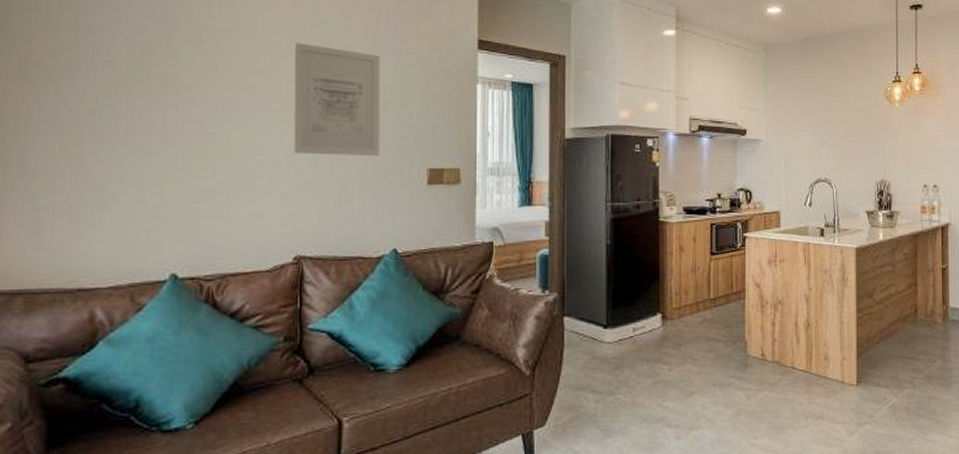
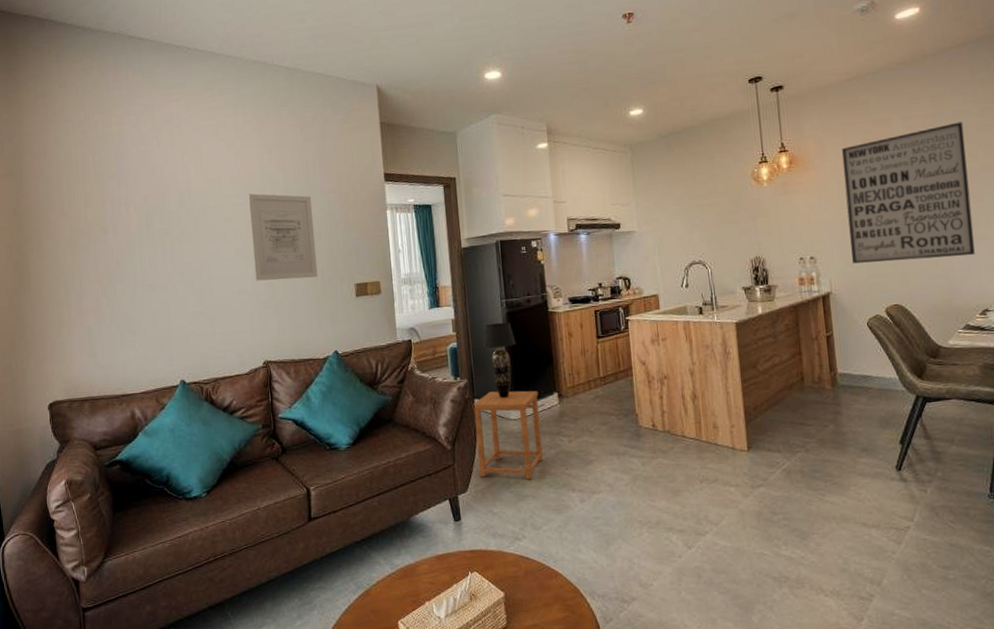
side table: none [560,309,640,413] -> present [472,390,543,480]
table lamp: none [580,229,619,318] -> present [483,322,516,399]

